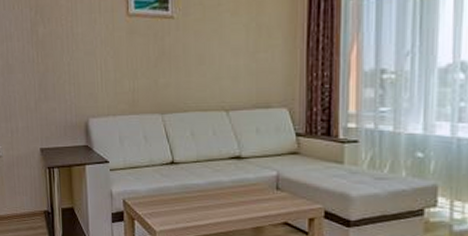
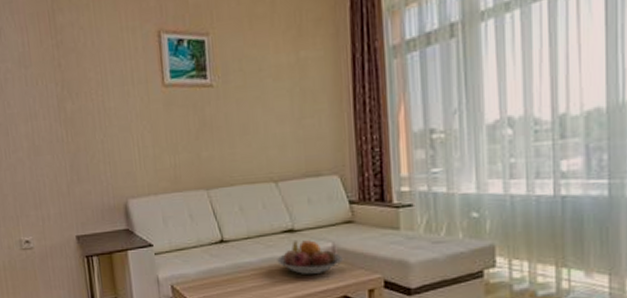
fruit bowl: none [223,166,286,201] -> present [277,239,343,275]

